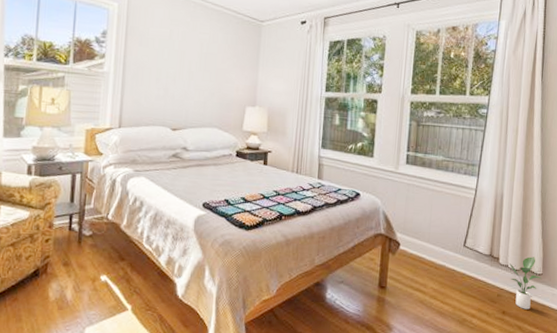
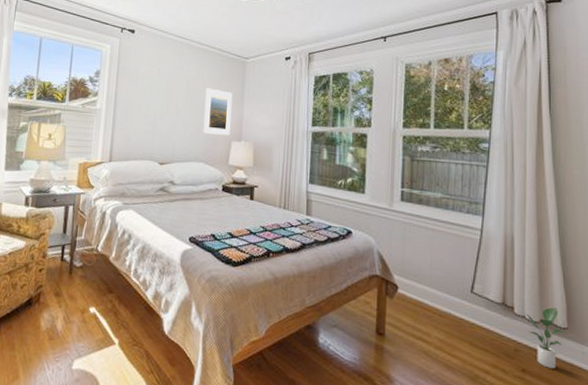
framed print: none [216,51,248,101] -> present [202,88,233,136]

